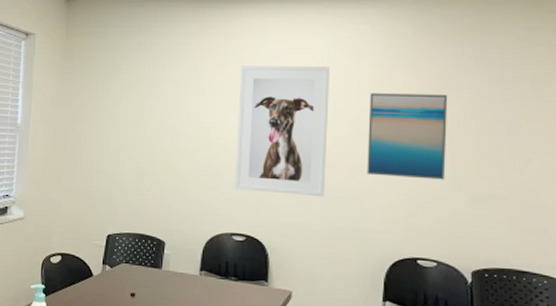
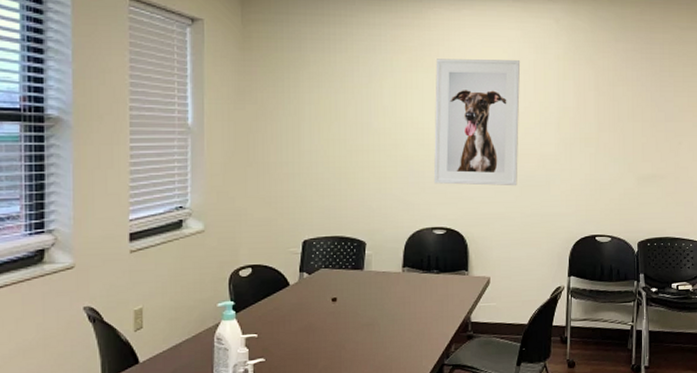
wall art: present [367,93,448,180] -> none [553,86,620,164]

